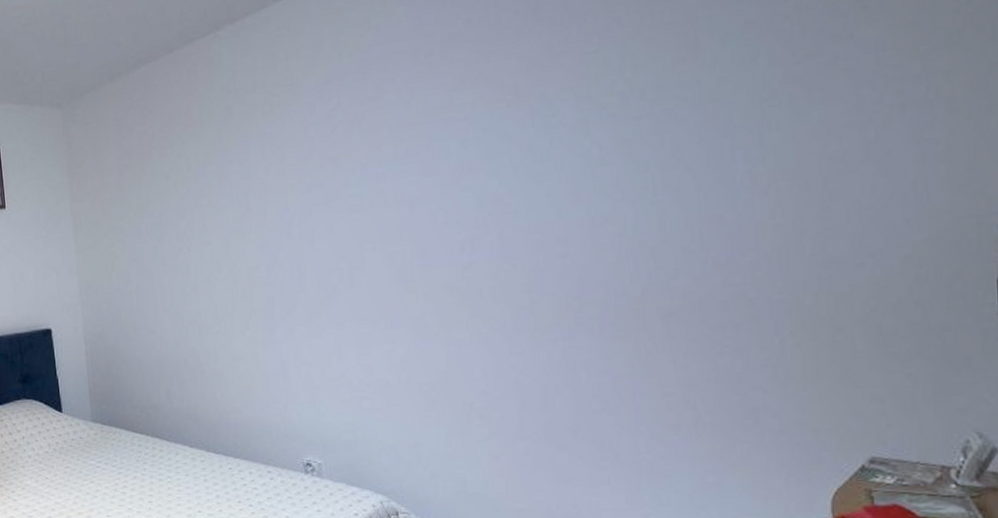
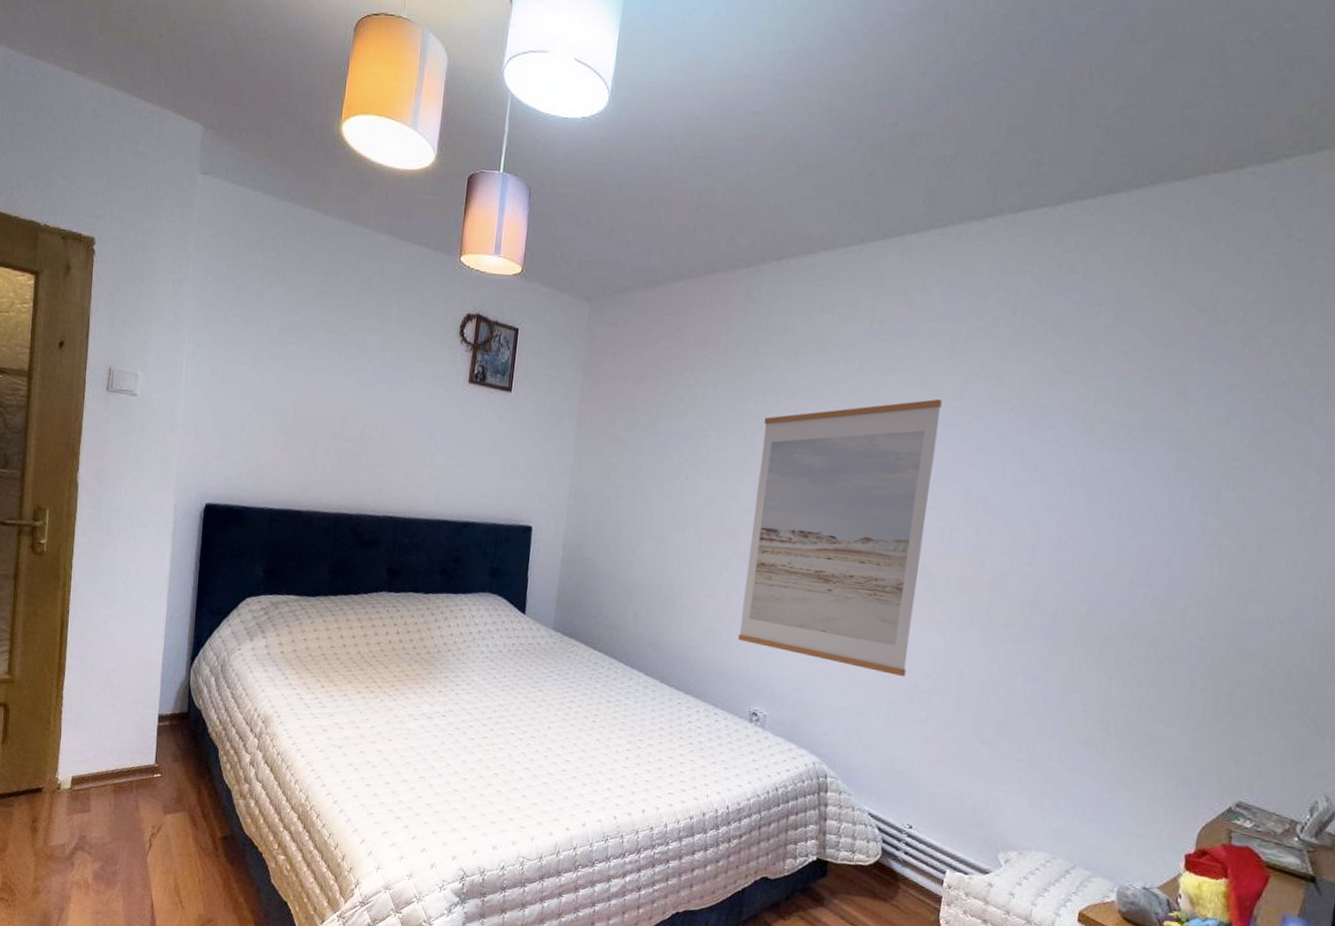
wall art: none [253,114,458,399] -> present [738,398,943,677]

